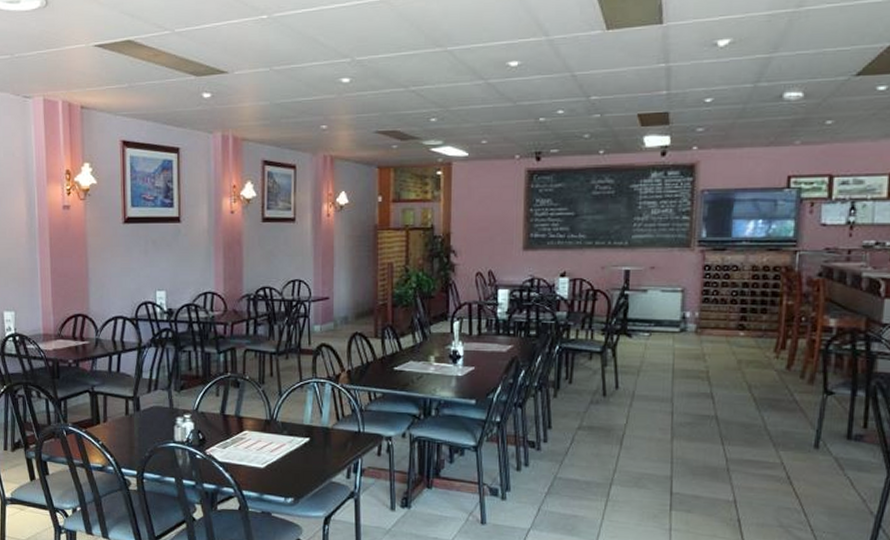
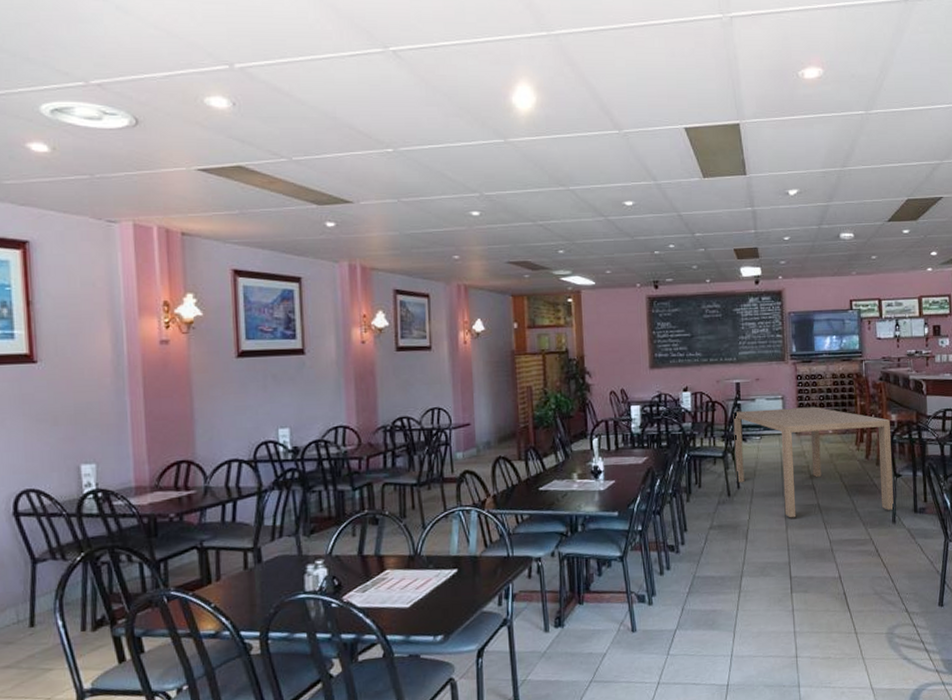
dining table: none [615,302,826,433] -> present [733,406,893,518]

